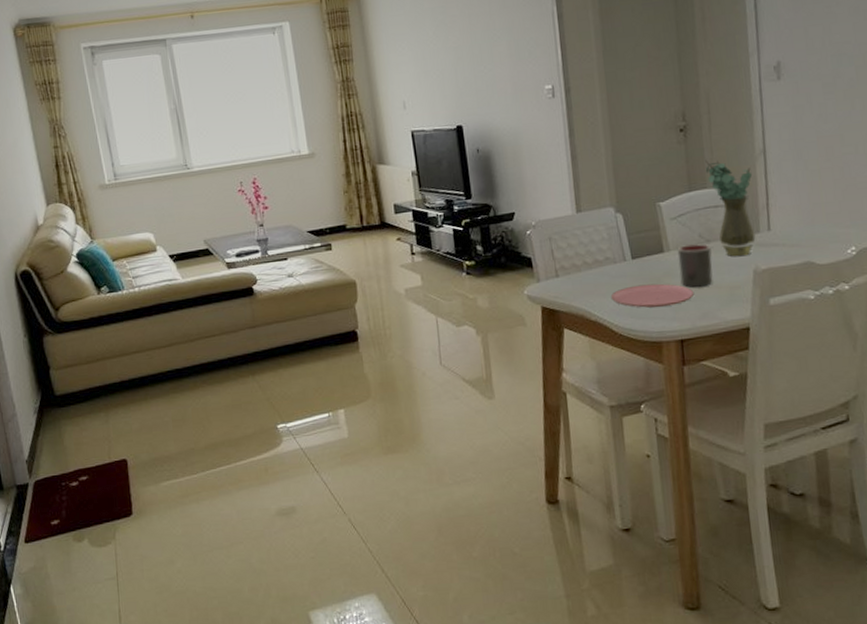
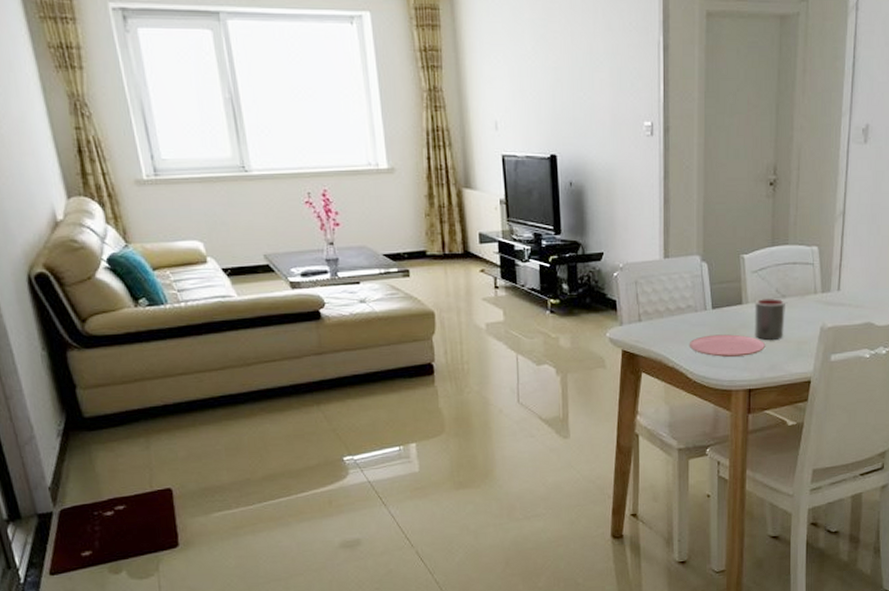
vase: present [705,160,756,257] -> none [789,216,830,314]

